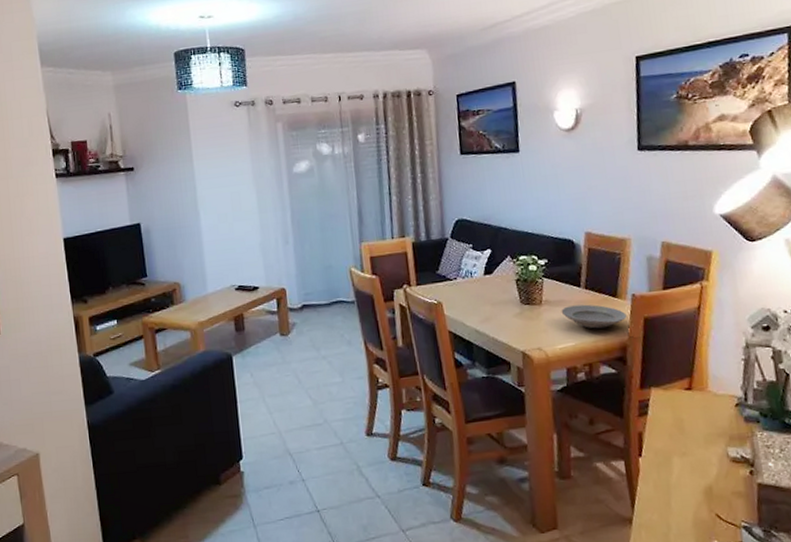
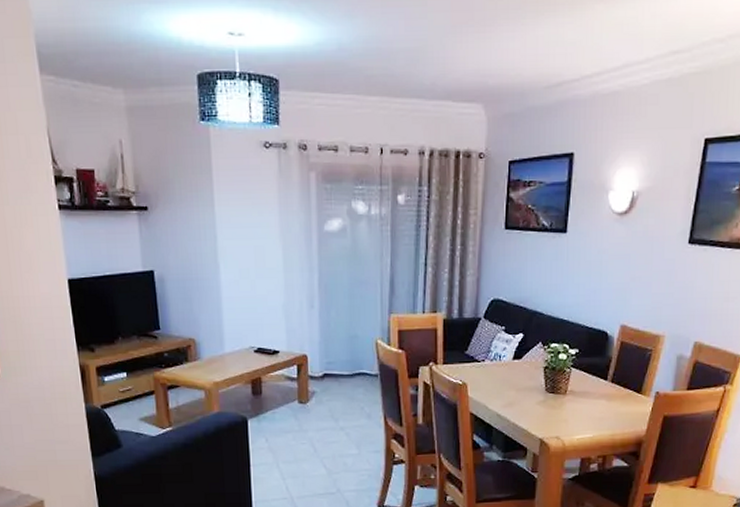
plate: present [561,304,627,329] -> none [584,398,647,423]

